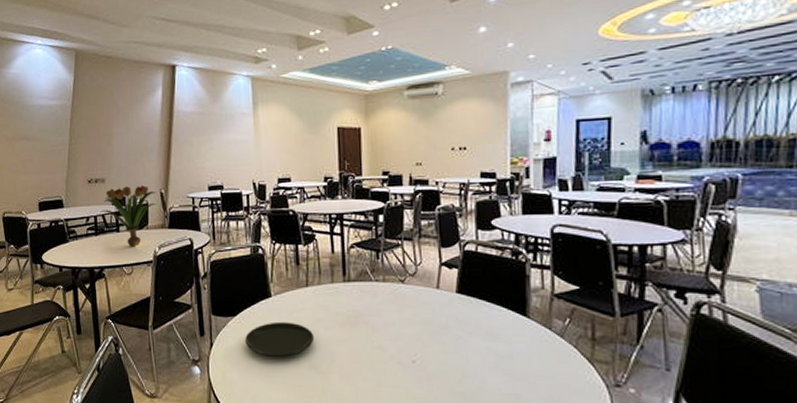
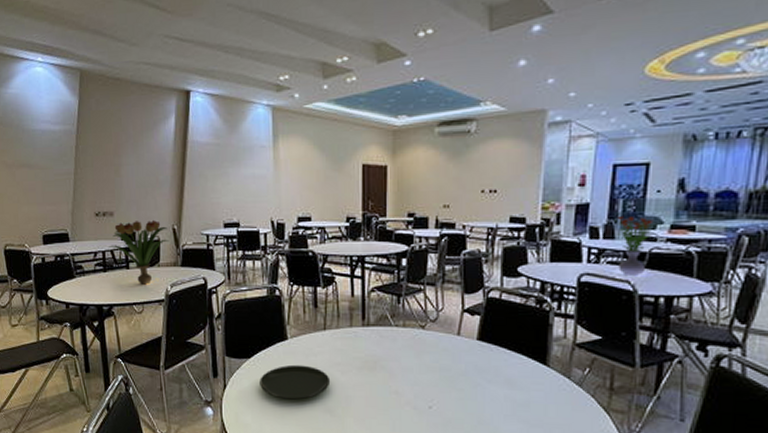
flower arrangement: none [582,168,620,227] -> present [614,215,654,277]

